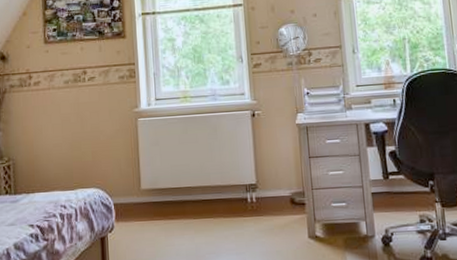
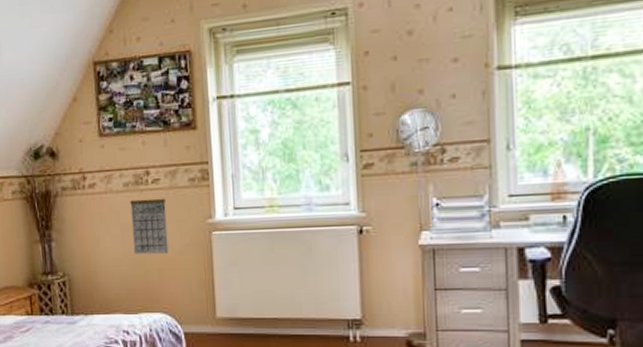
calendar: none [69,88,102,140] -> present [130,192,169,254]

